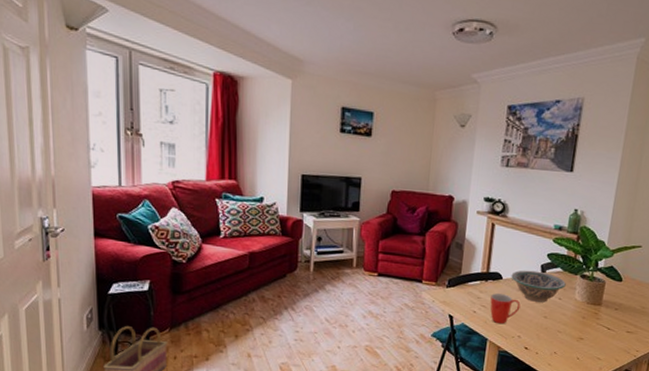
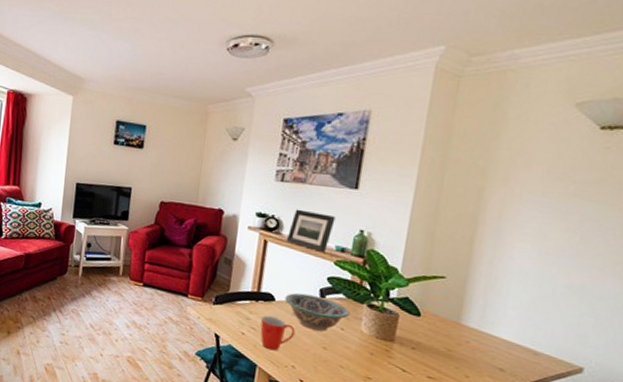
picture frame: none [512,192,554,232] -> present [287,209,336,253]

